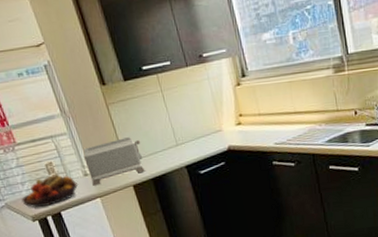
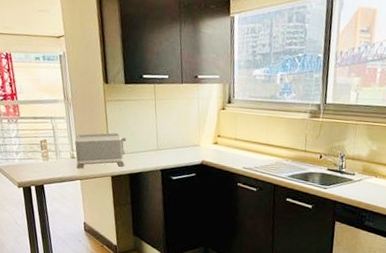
fruit bowl: present [21,174,78,208] -> none [13,151,64,178]

